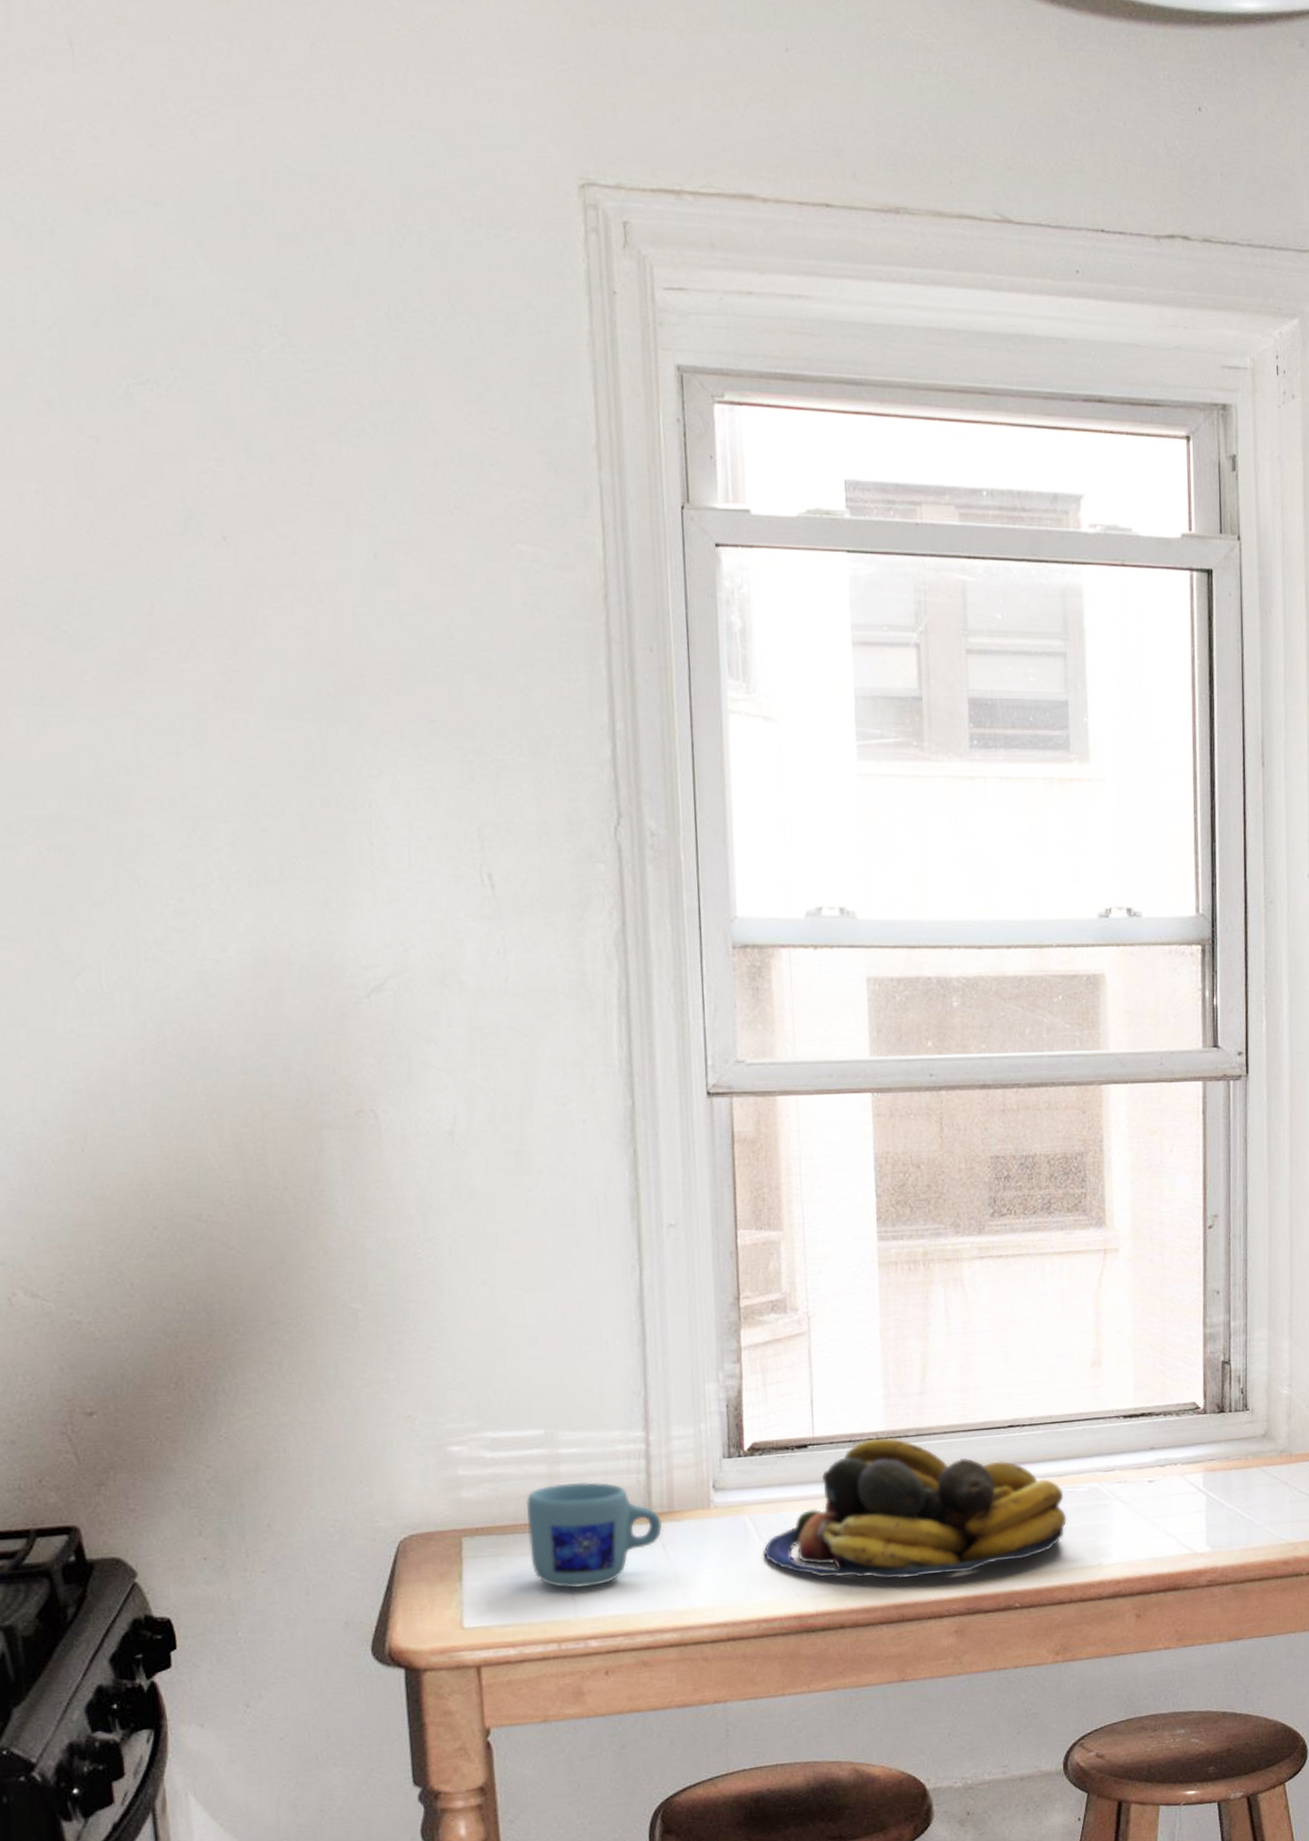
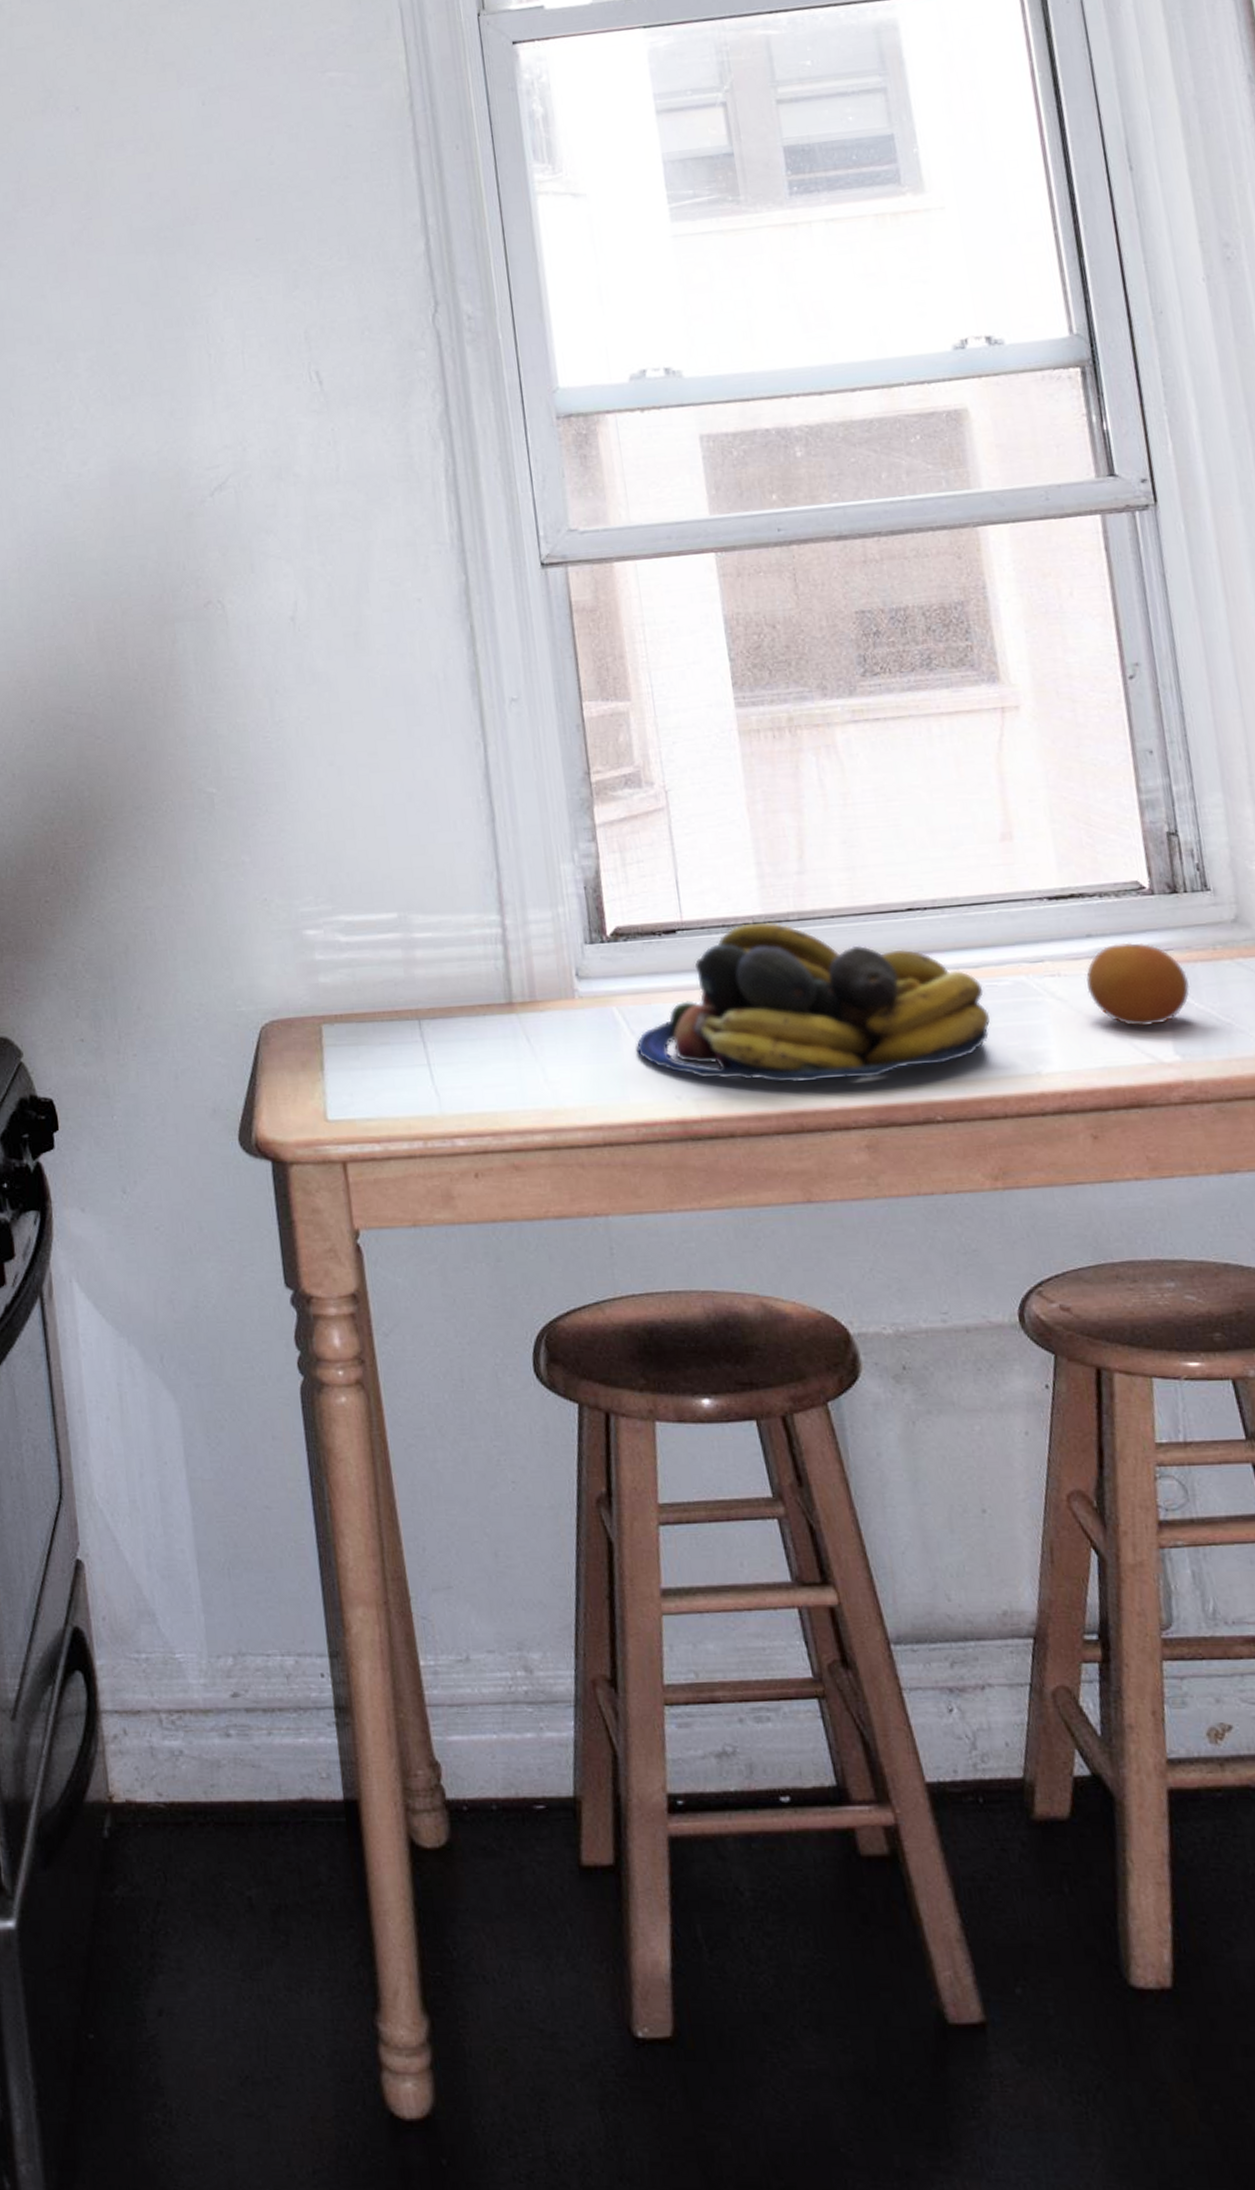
mug: present [525,1481,663,1589] -> none [383,967,525,1082]
fruit: none [1145,1453,1225,1524] -> present [1085,942,1190,1027]

